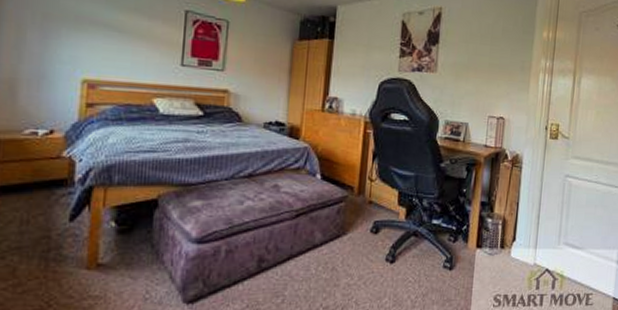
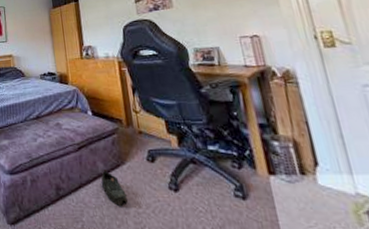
shoe: none [315,240,340,278] -> present [101,170,128,206]

